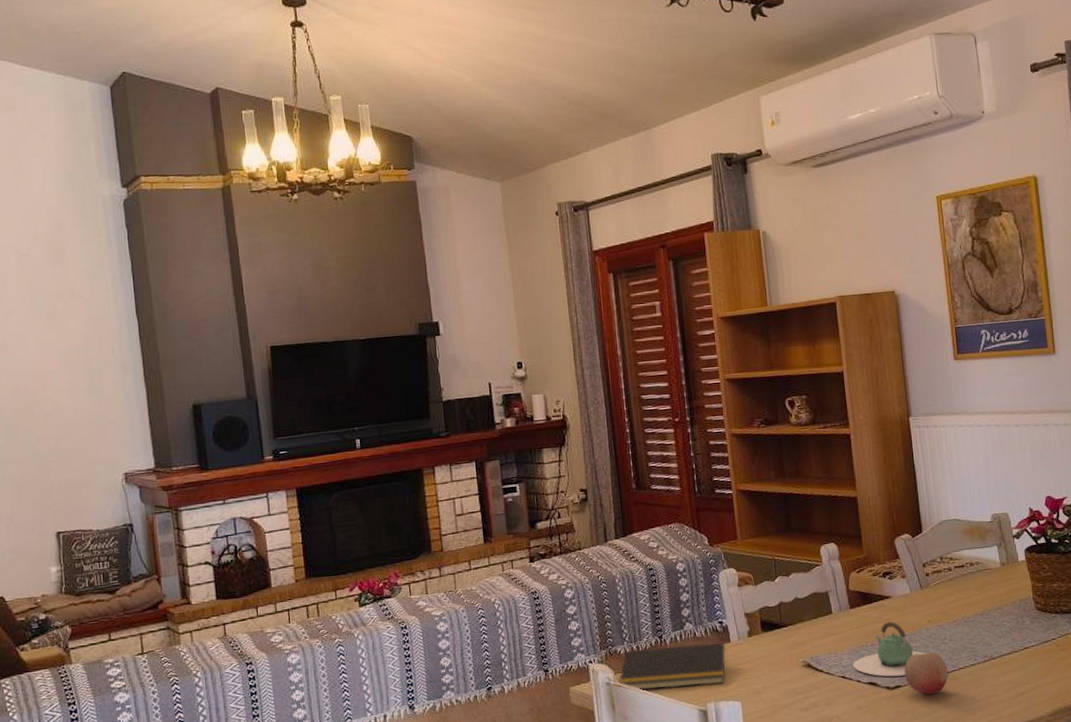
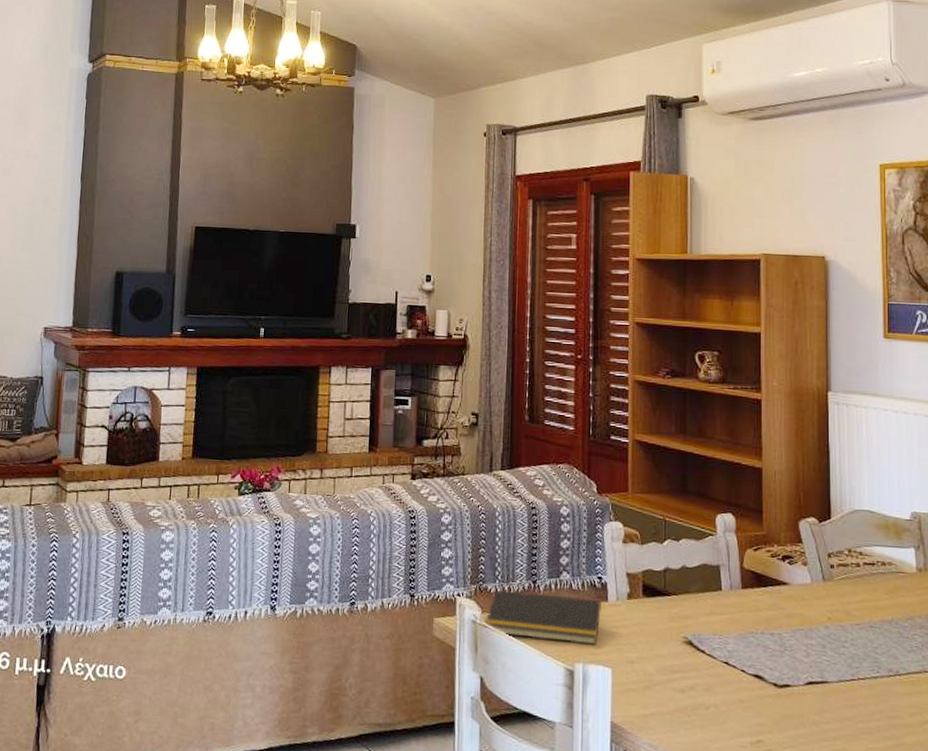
teapot: present [852,621,926,677] -> none [738,610,823,675]
fruit: present [904,652,949,695] -> none [796,652,845,703]

